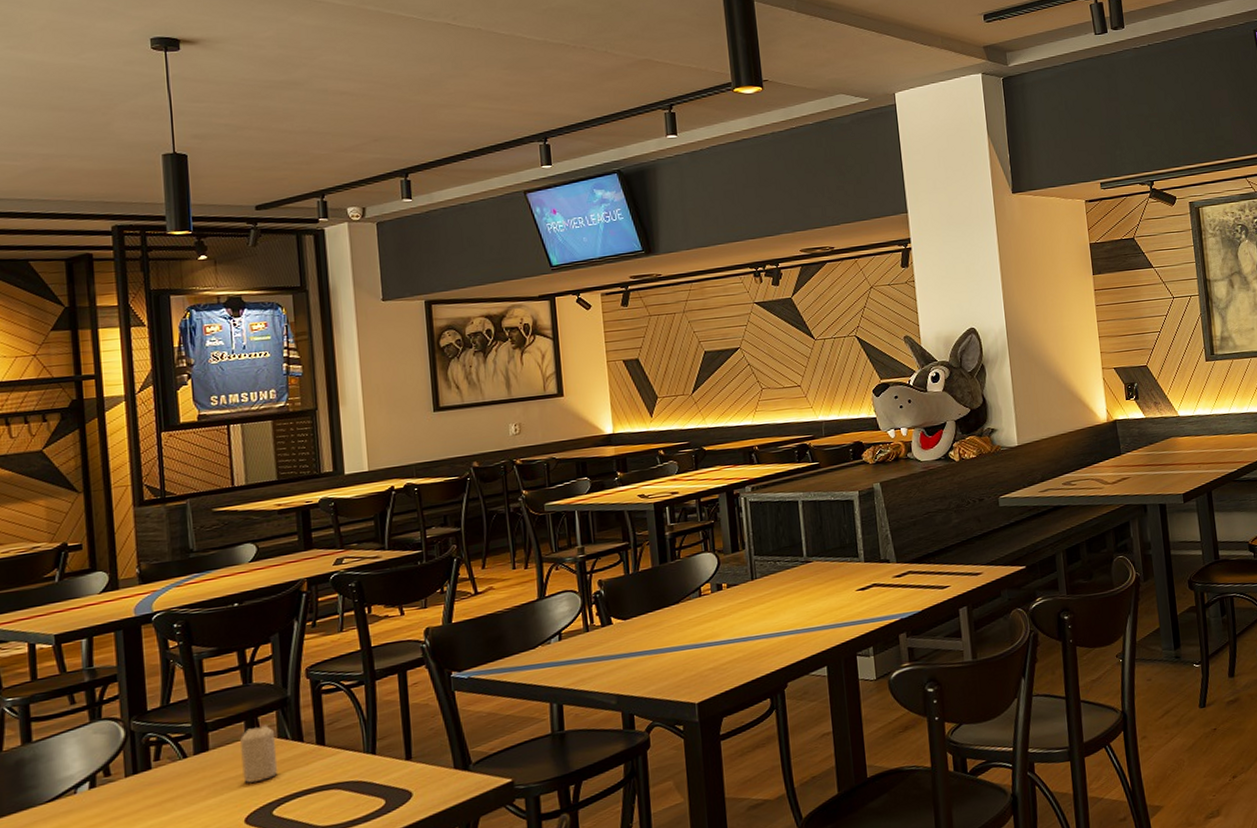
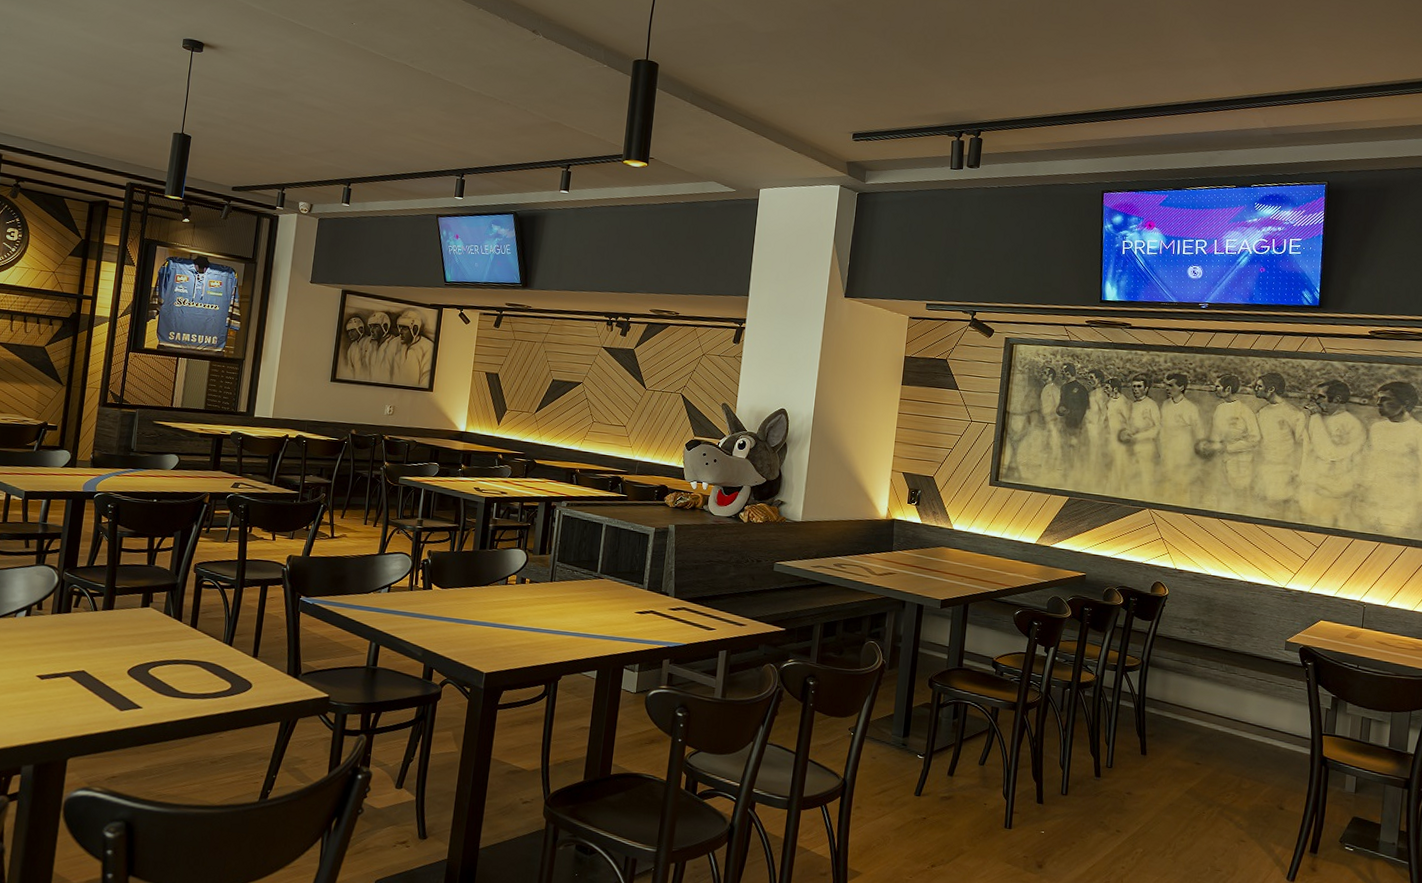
candle: present [239,725,278,783] -> none [133,600,162,644]

